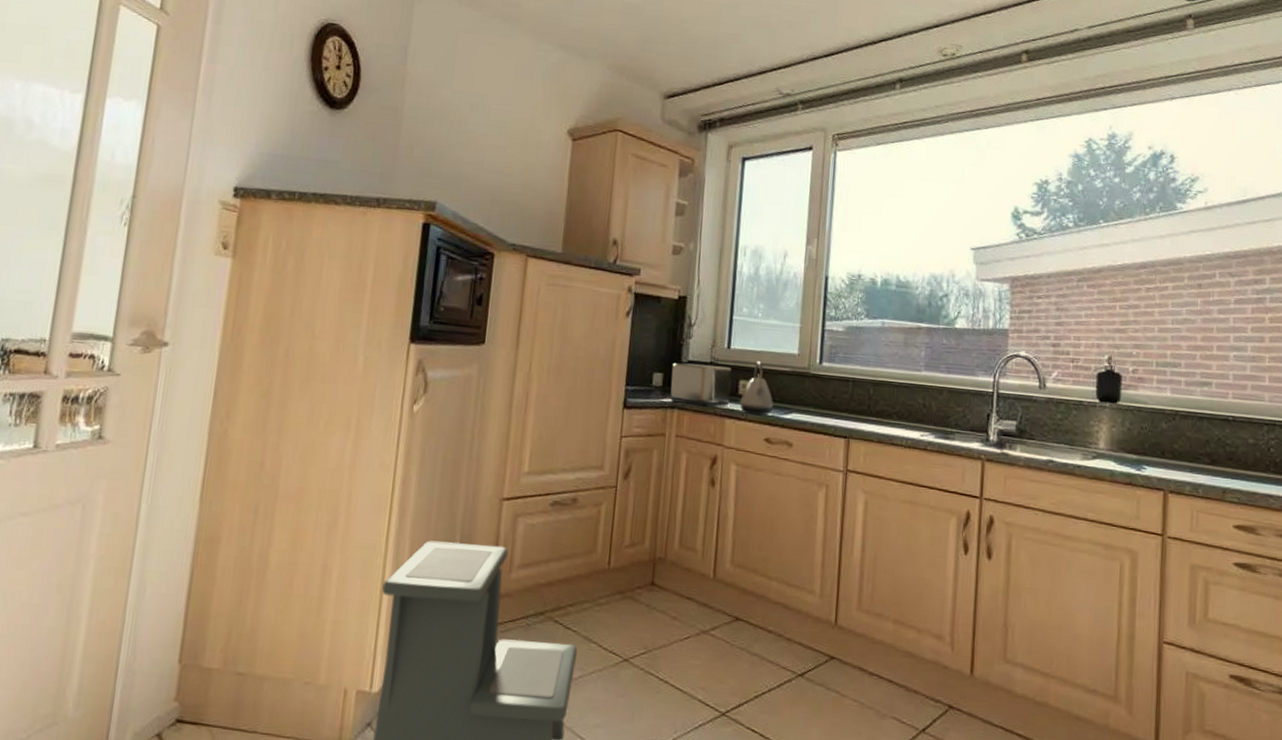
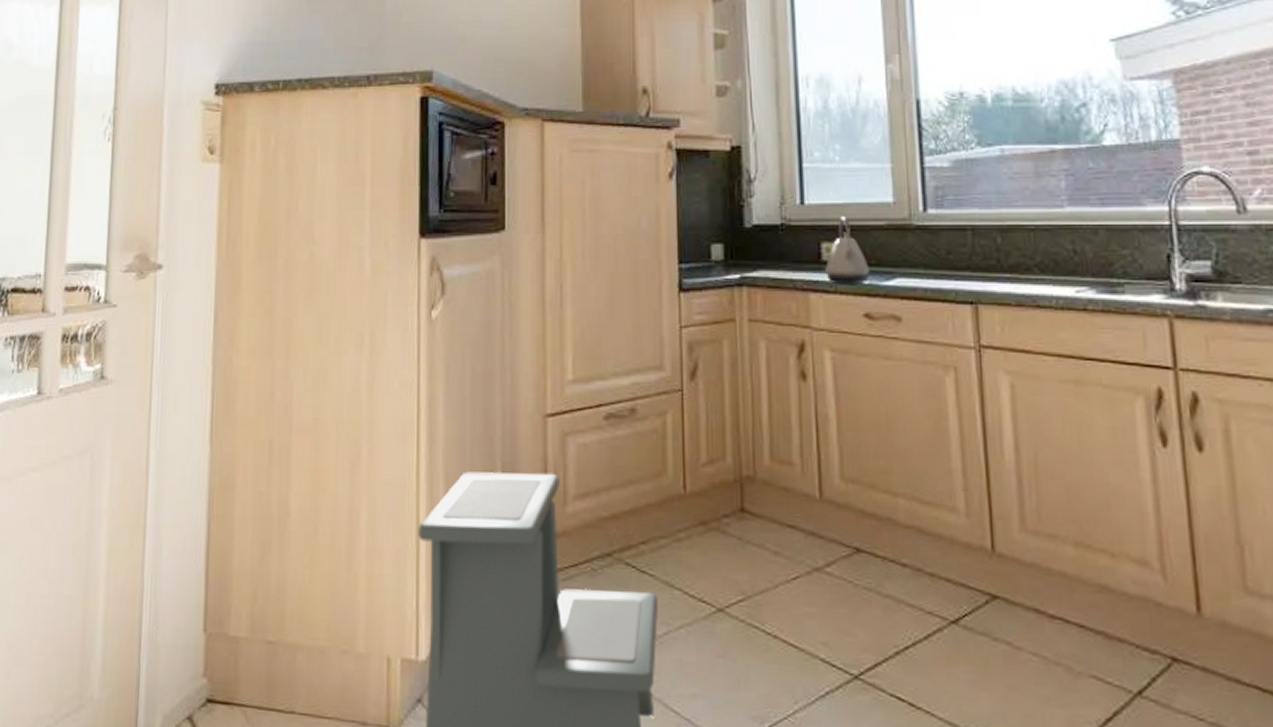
toaster: present [670,362,732,407] -> none [733,227,812,280]

